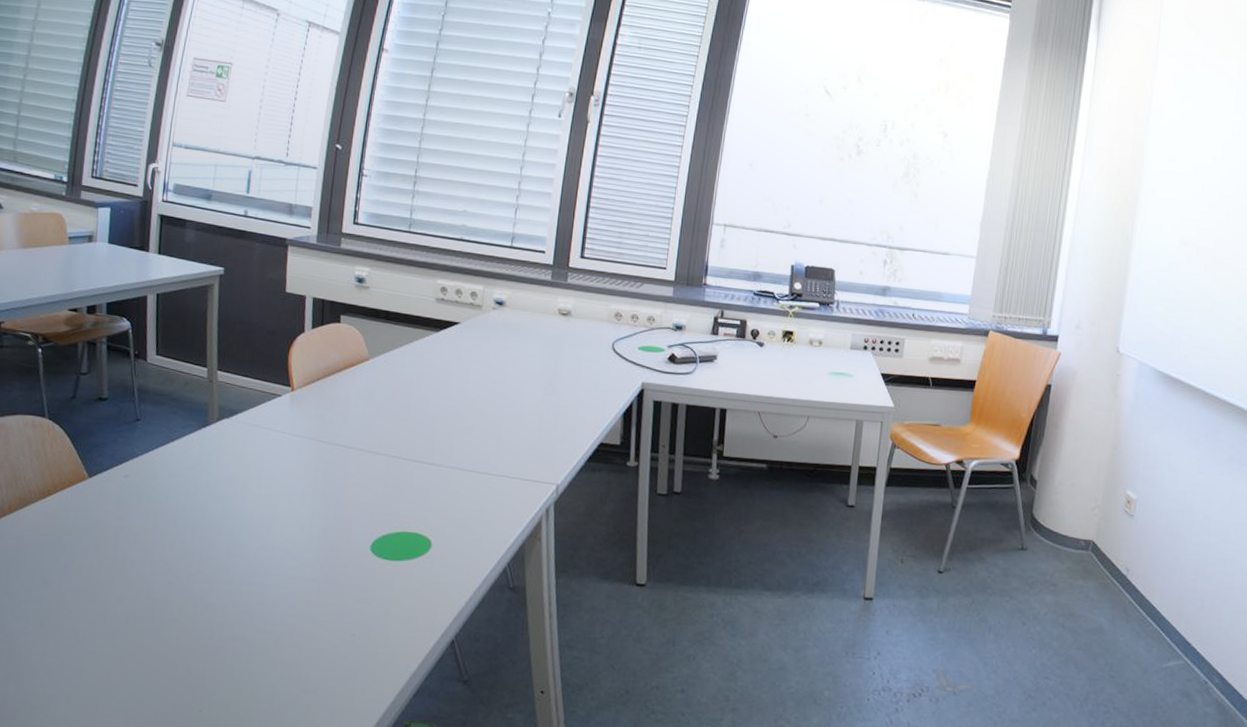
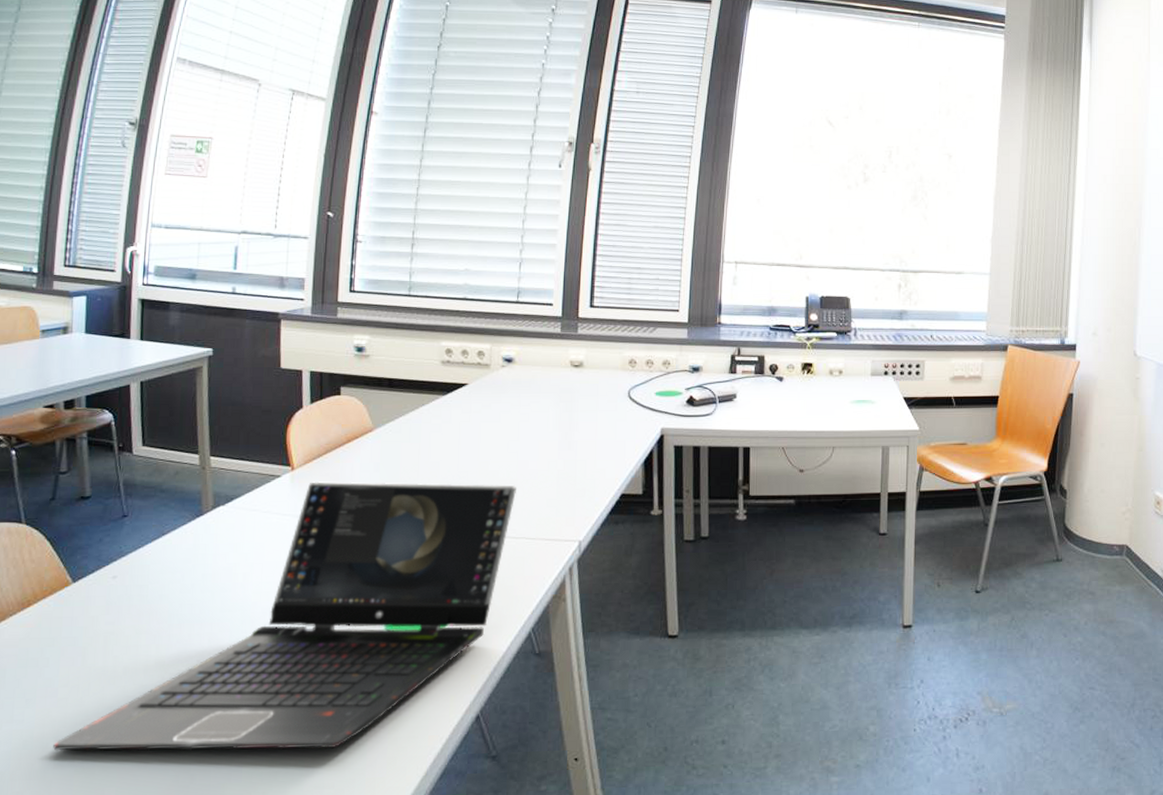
laptop computer: none [66,403,501,658] -> present [53,481,516,751]

